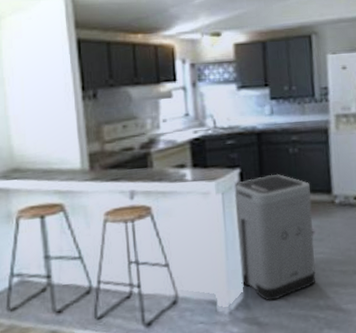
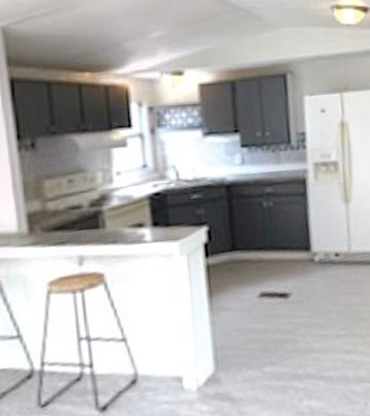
trash can: present [235,173,316,302] -> none [202,230,295,374]

